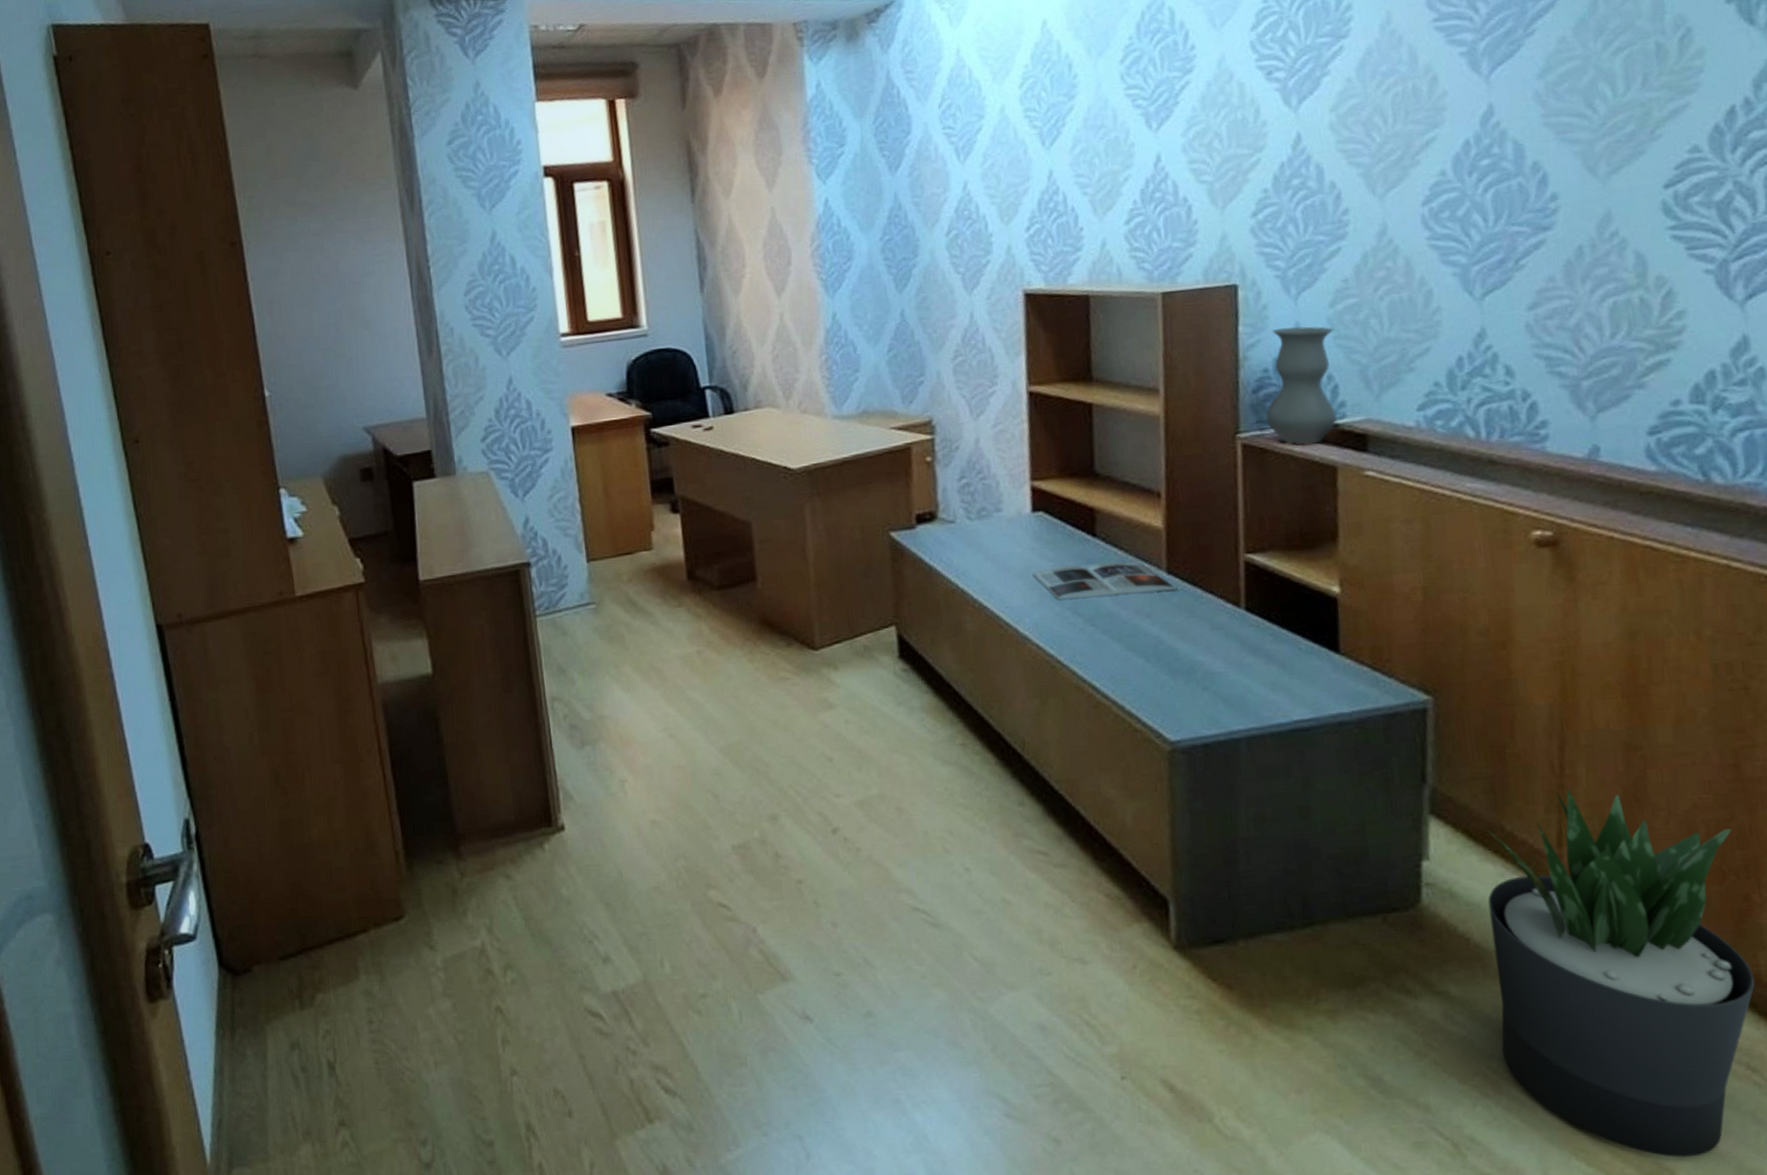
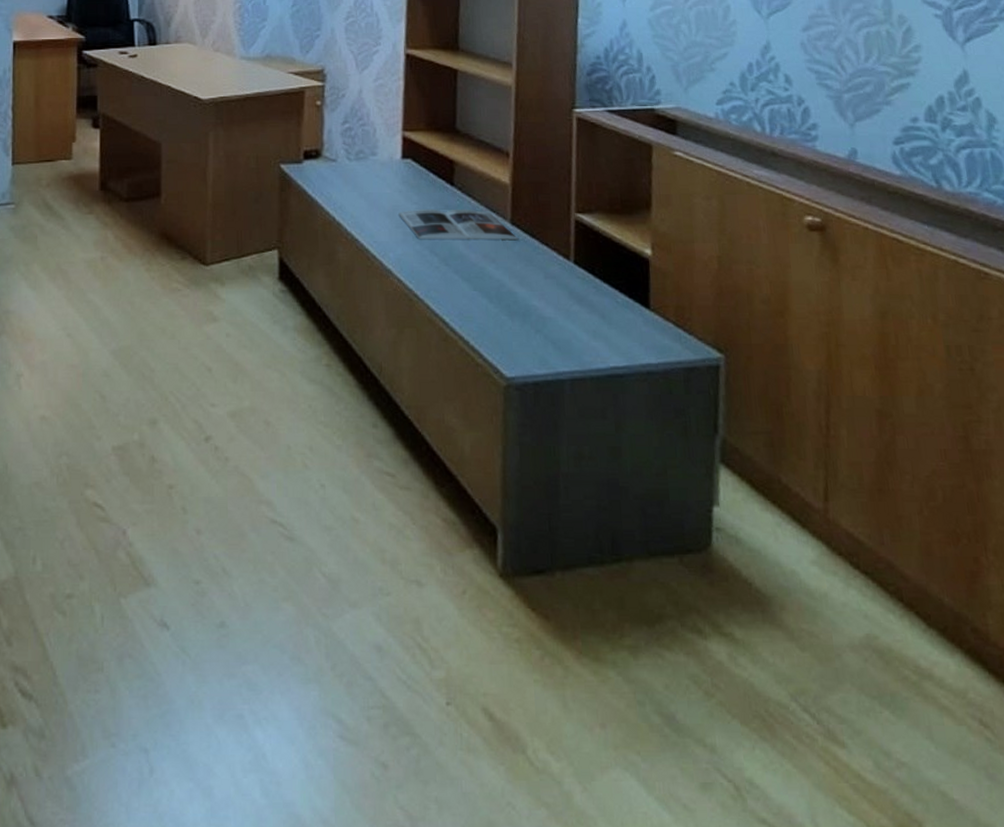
vase: present [1265,326,1338,445] -> none [597,23,654,124]
planter: present [1486,790,1755,1158] -> none [766,449,985,809]

